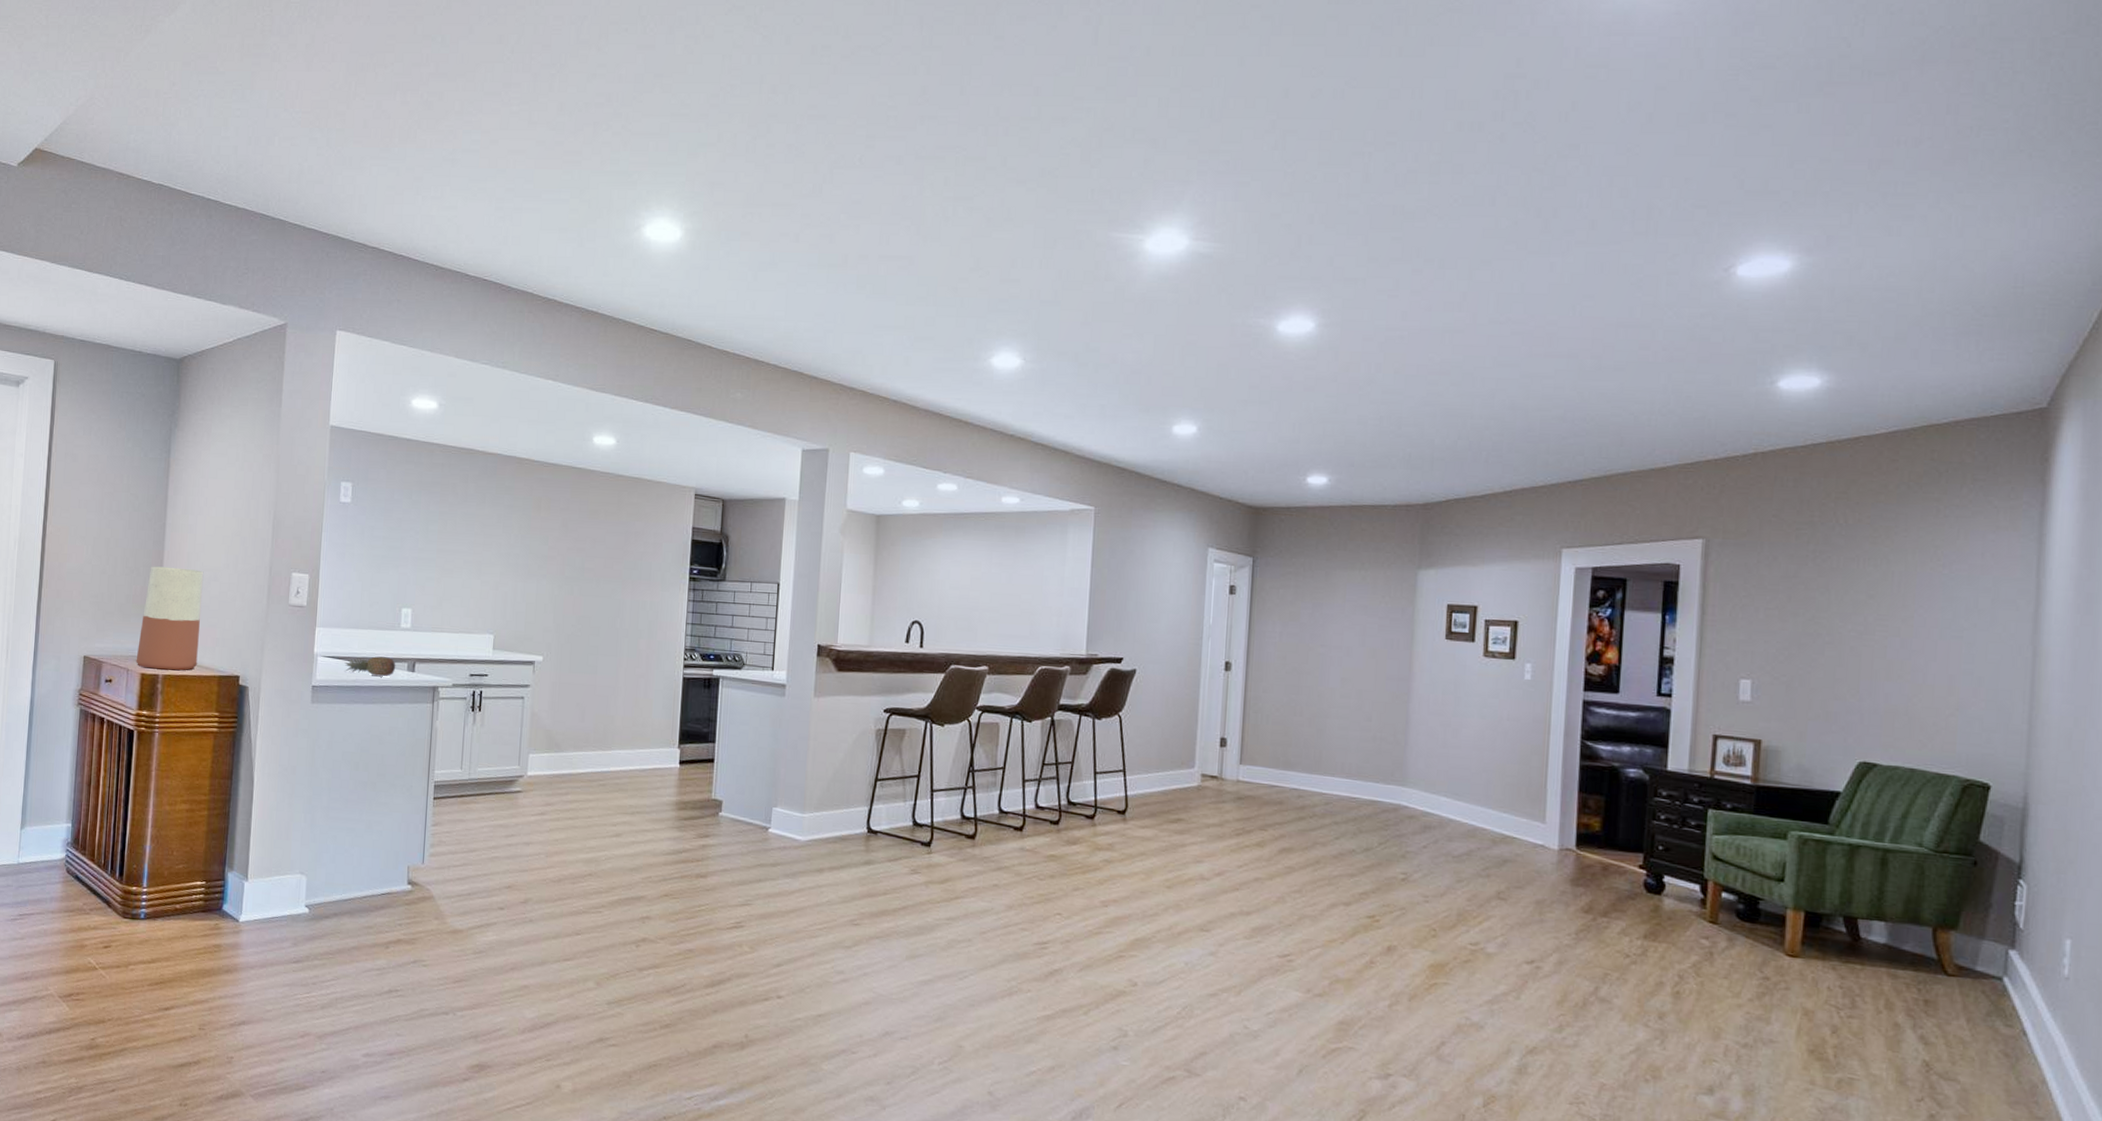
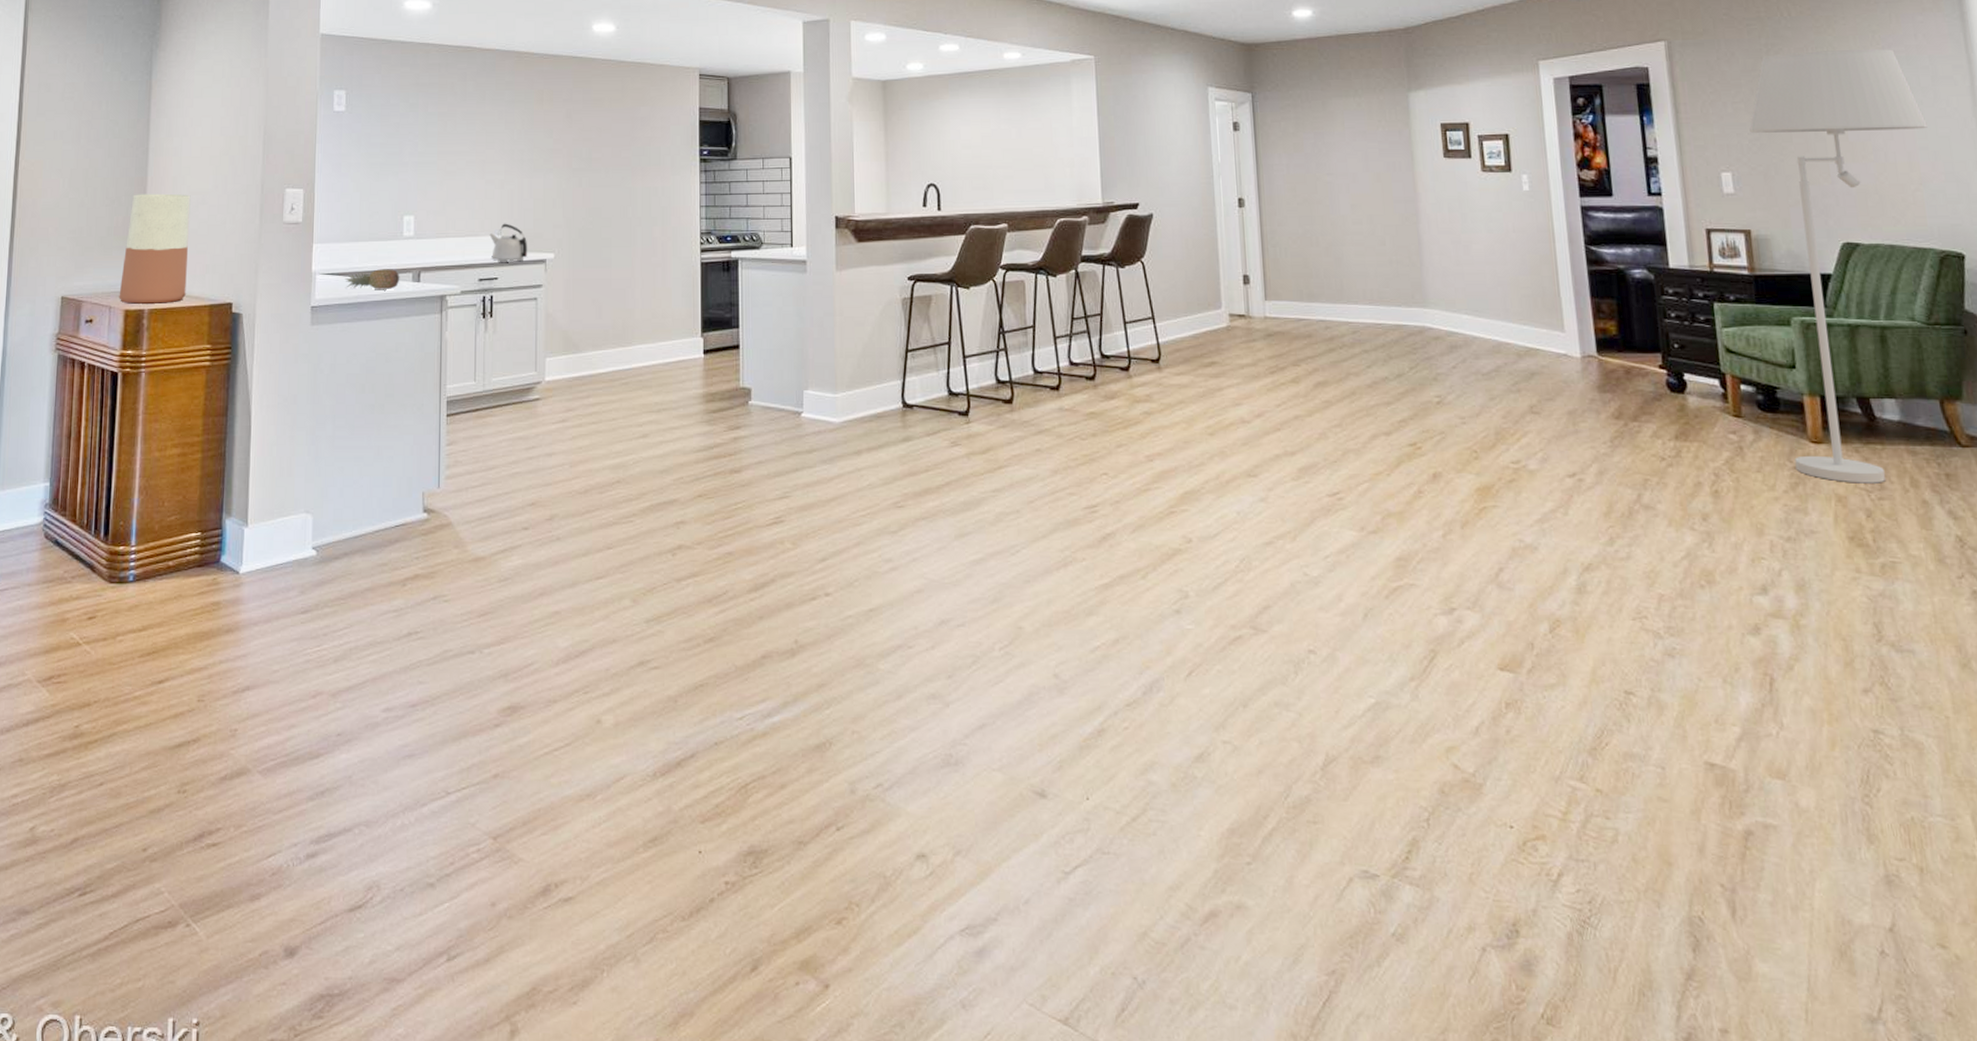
kettle: none [482,623,518,662] -> present [489,223,527,263]
floor lamp: none [1765,562,1977,1002] -> present [1749,48,1928,483]

